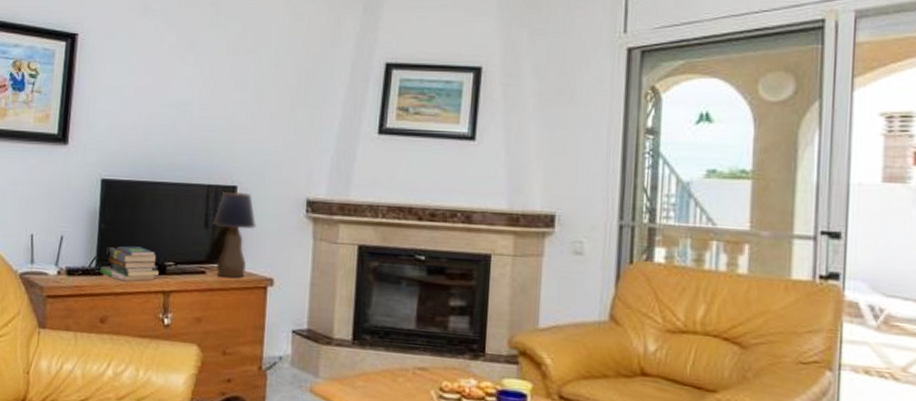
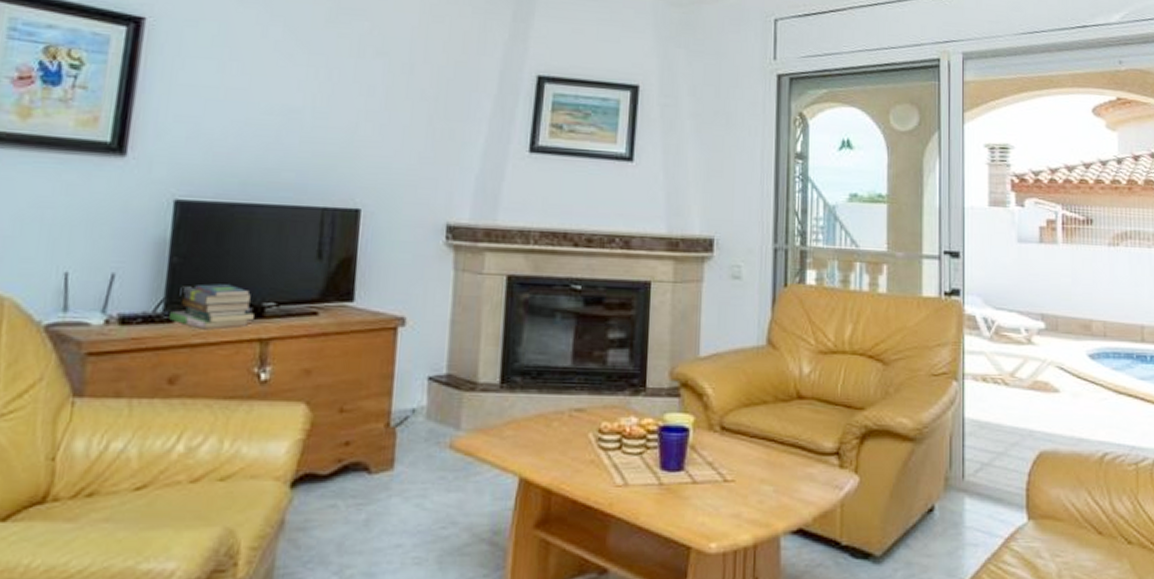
table lamp: present [212,191,257,280] -> none [328,215,385,321]

